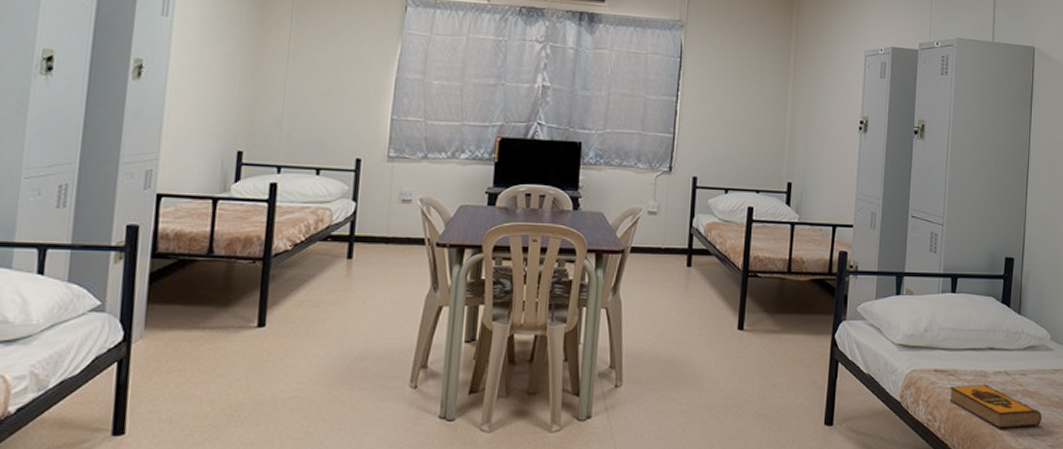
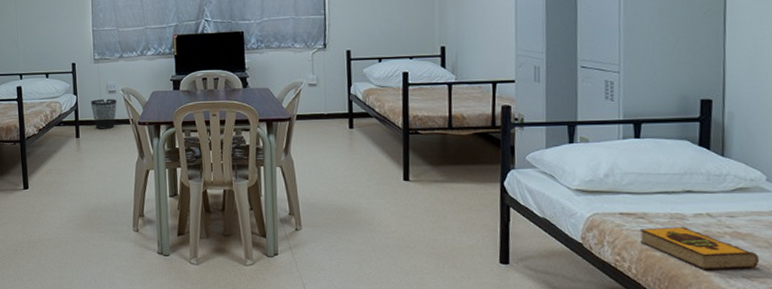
wastebasket: none [374,209,411,250] -> present [90,99,117,129]

